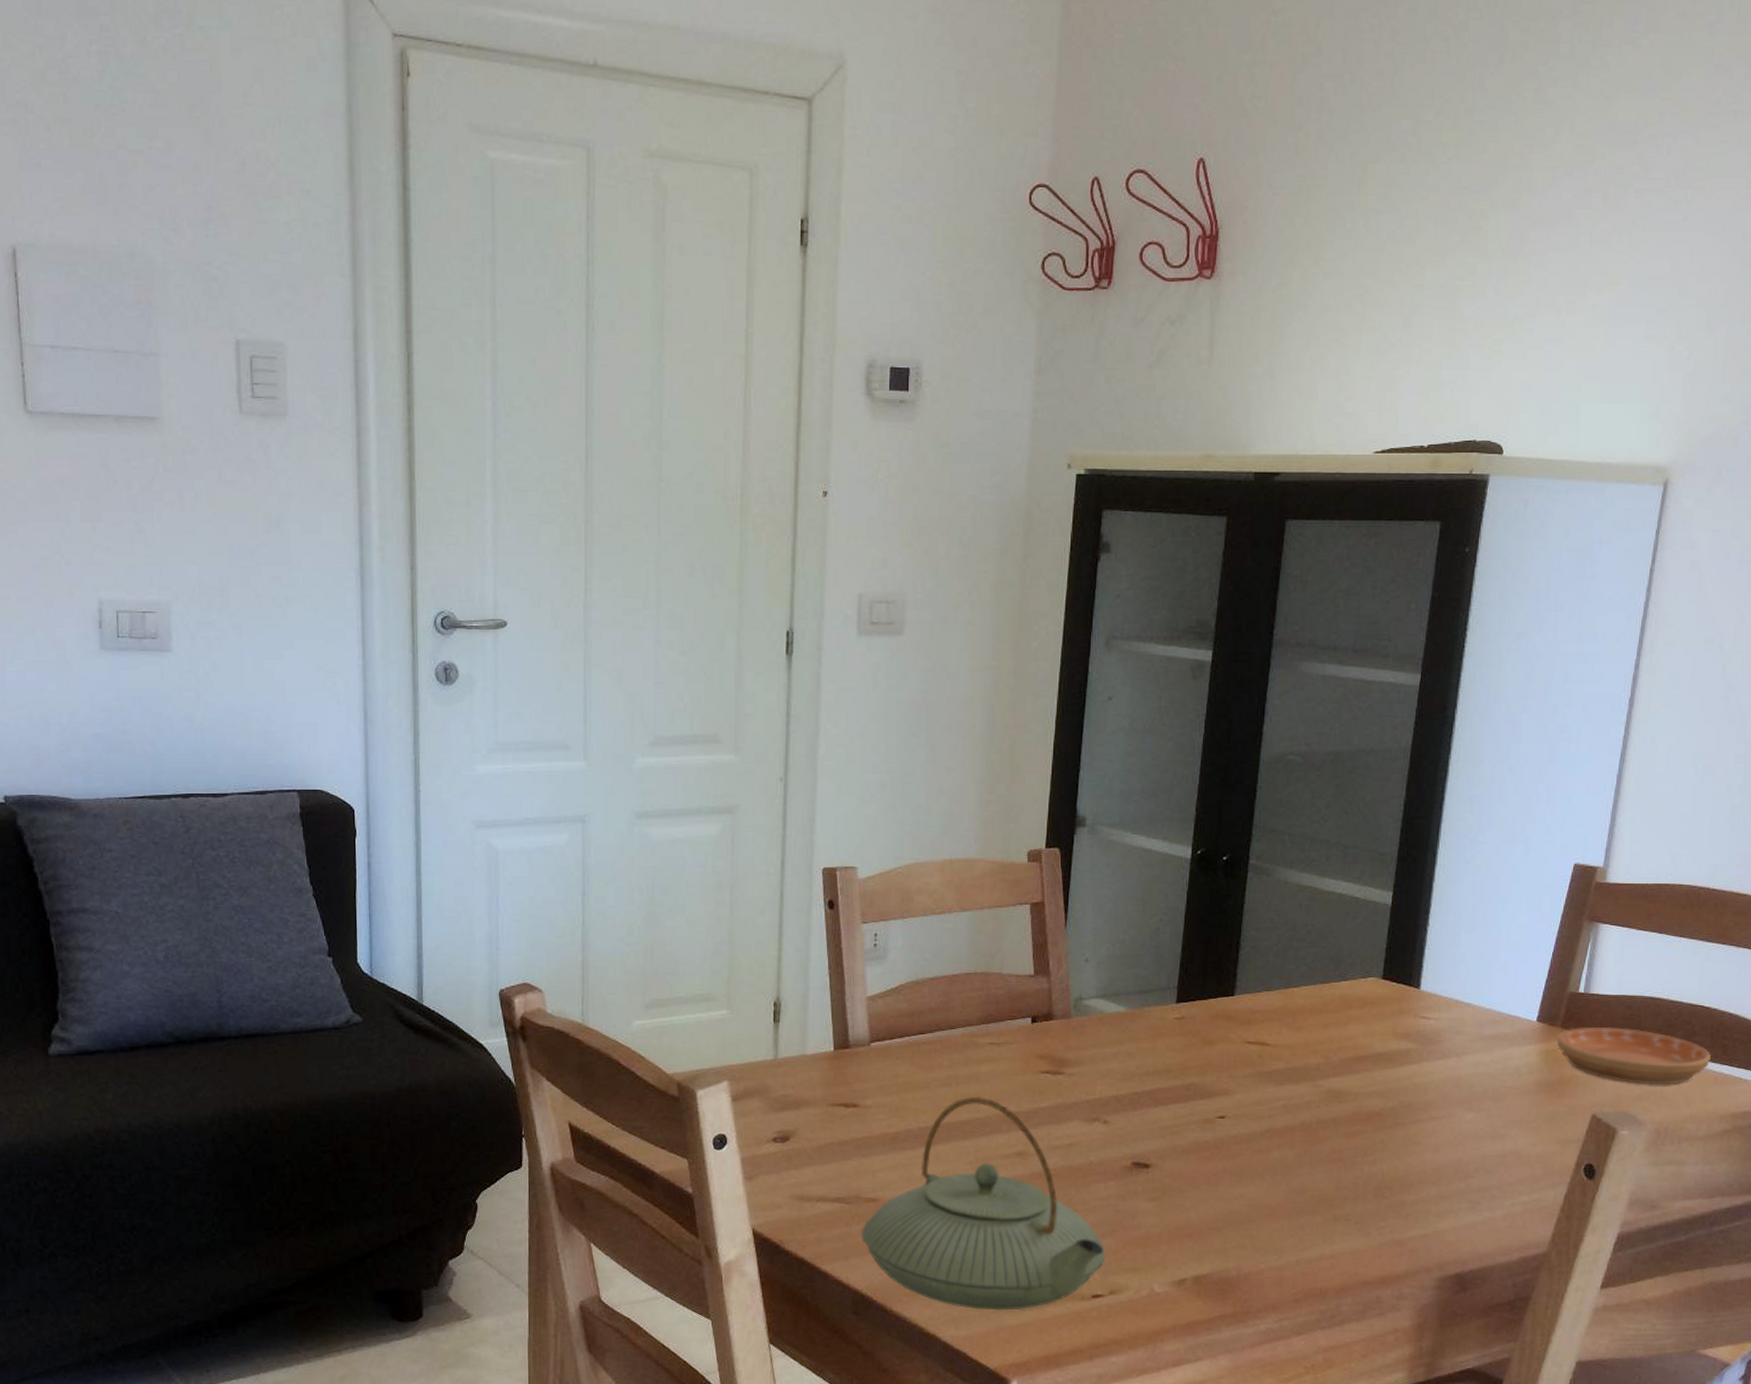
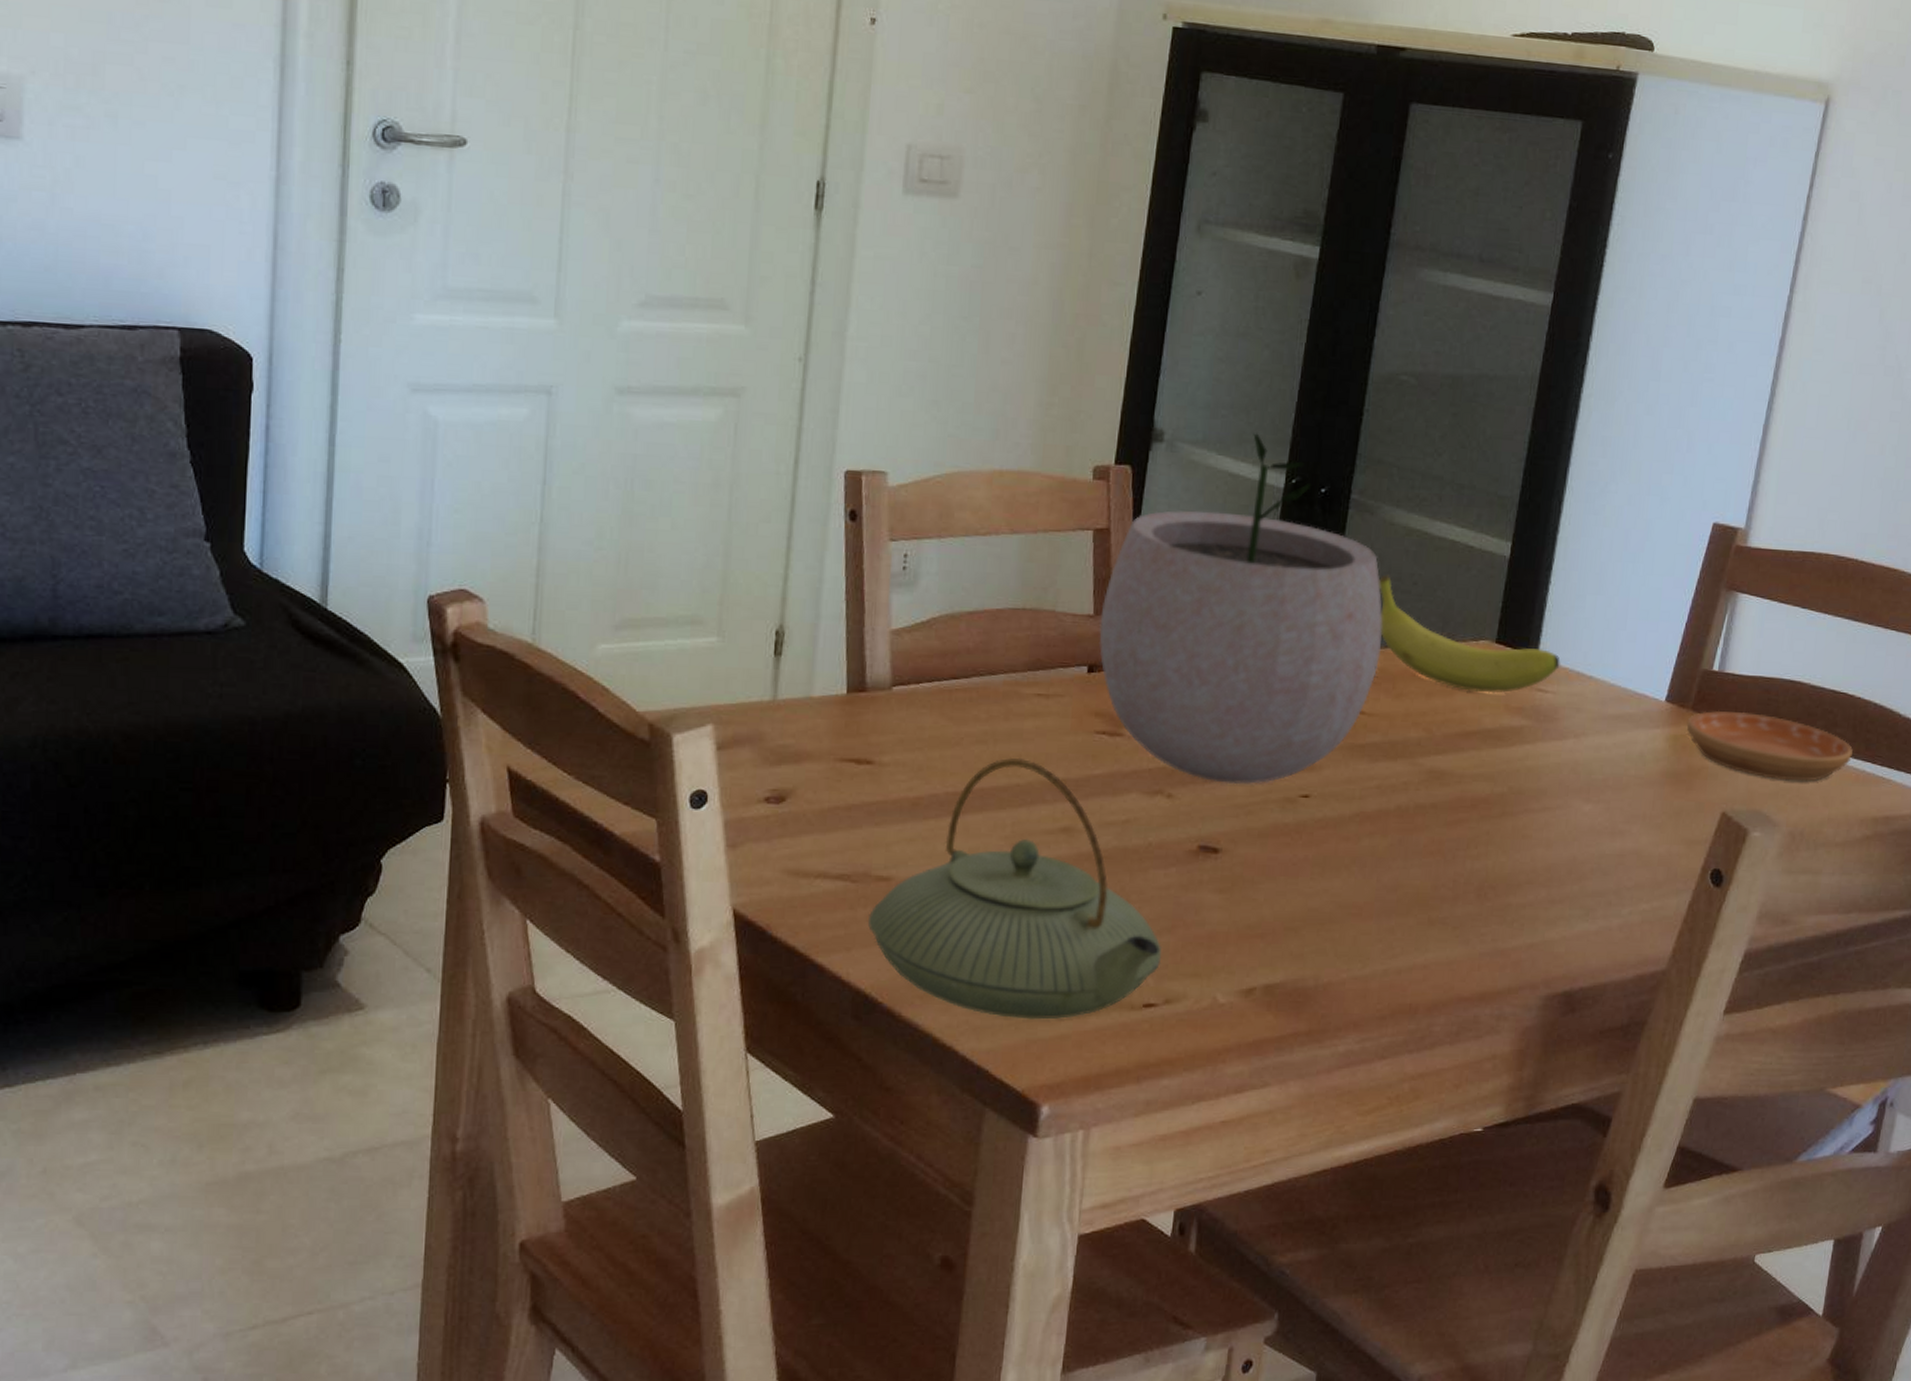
plant pot: none [1039,813,1282,1110] -> present [1098,433,1383,785]
fruit: none [1277,926,1441,1022] -> present [1378,574,1560,694]

